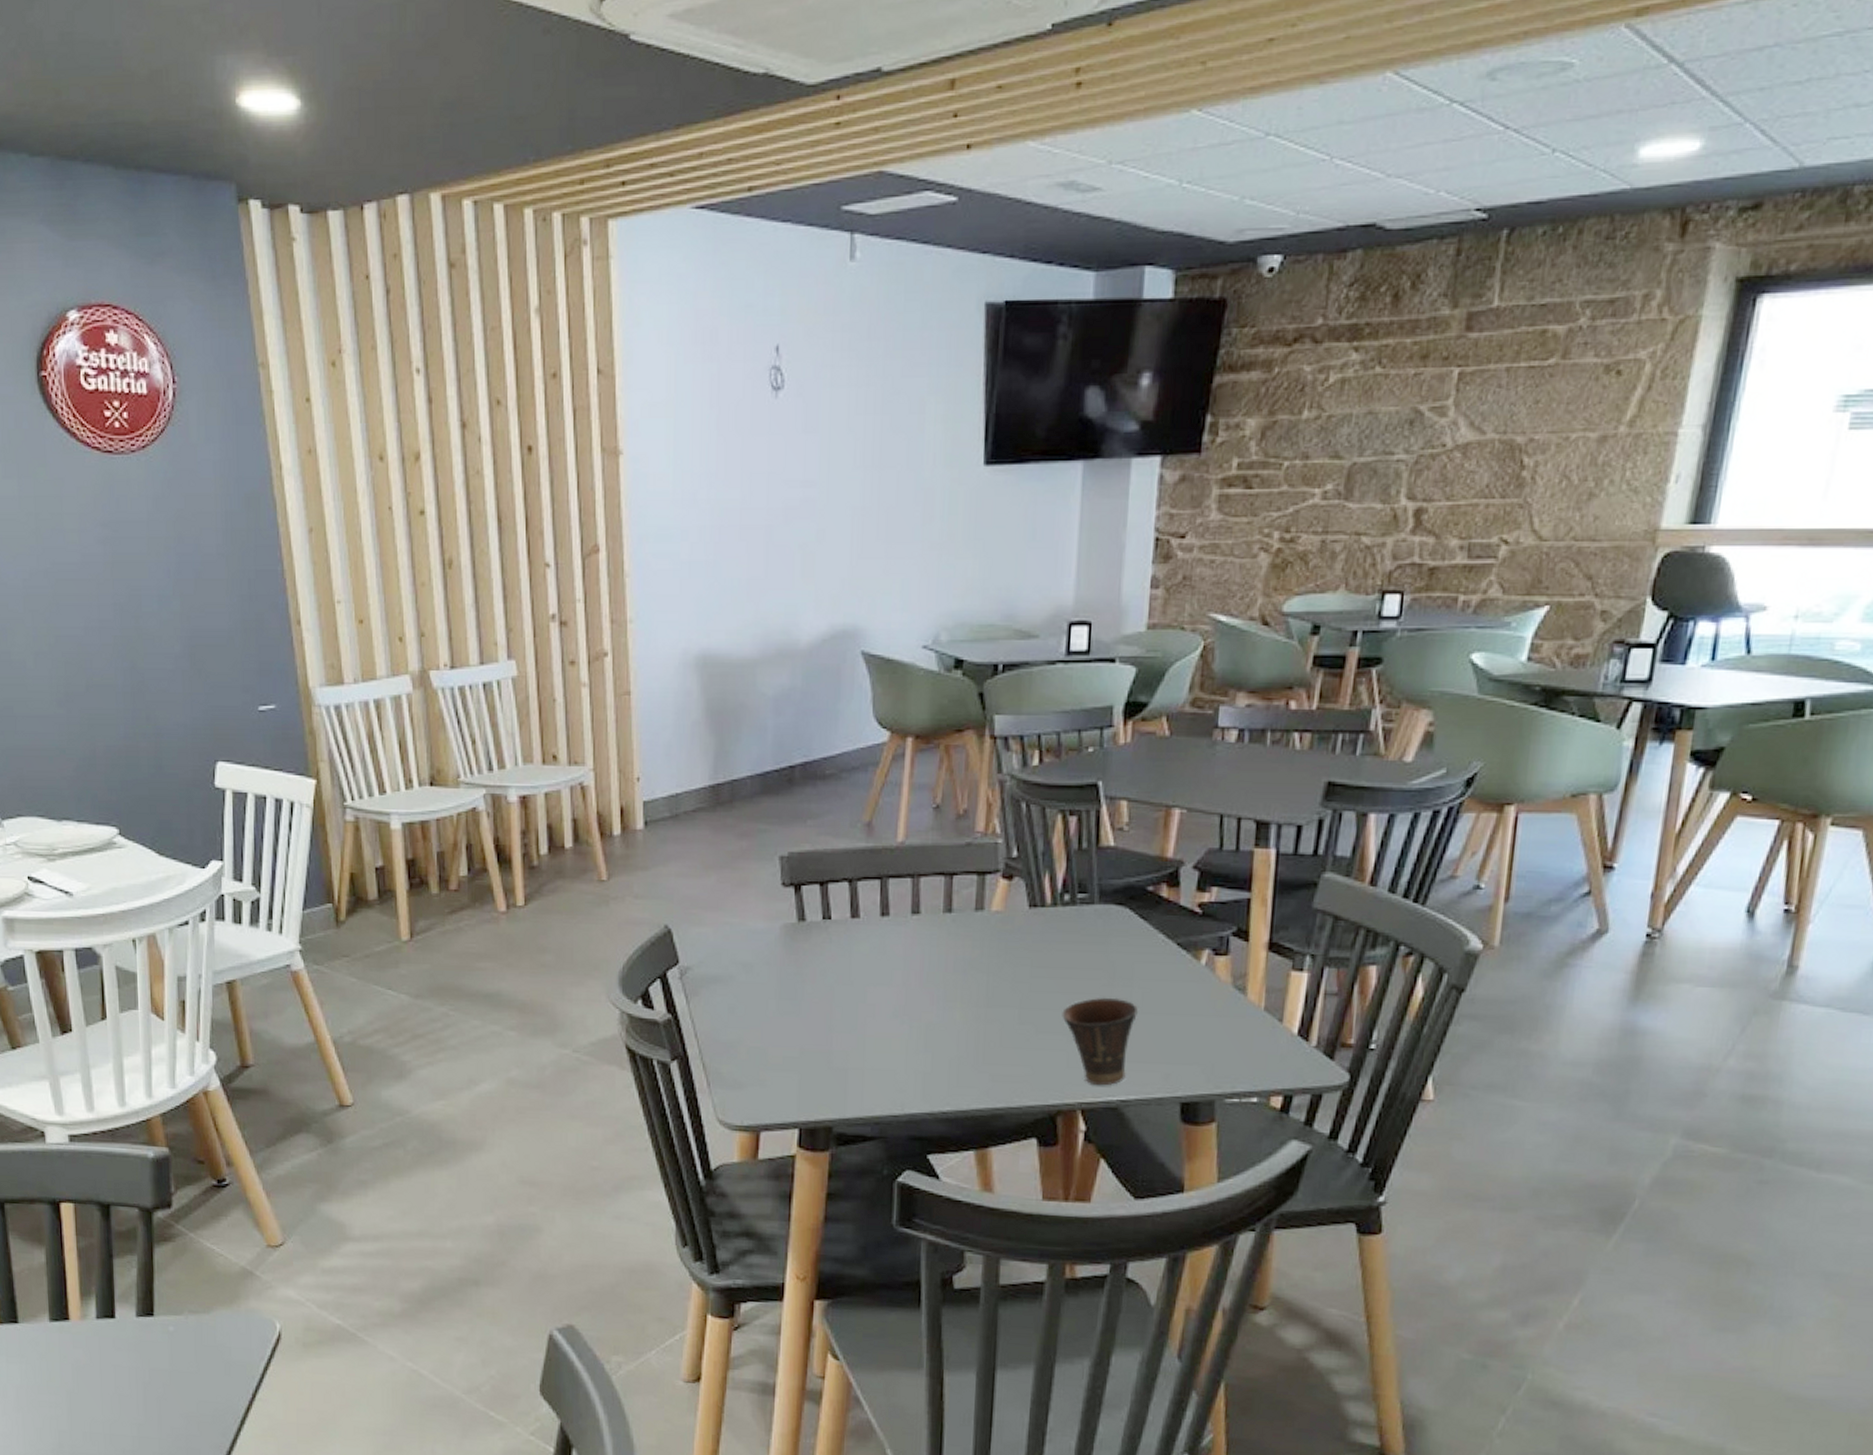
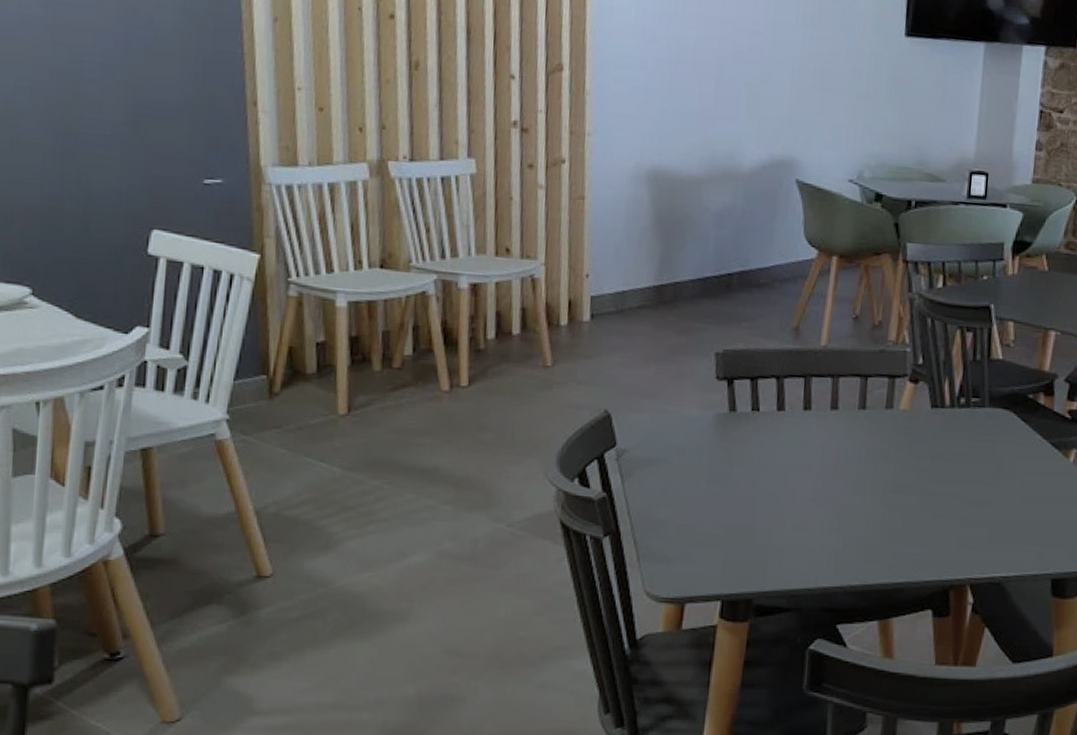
cup: present [1062,997,1138,1086] -> none [956,487,1018,564]

